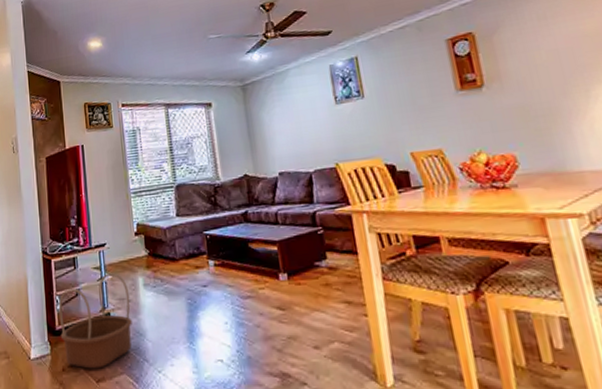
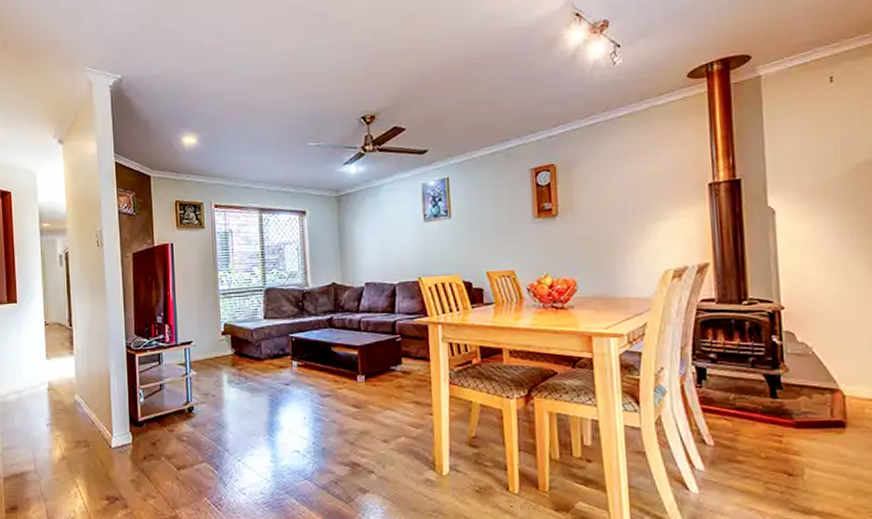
basket: present [58,273,132,369] -> none [141,369,215,457]

